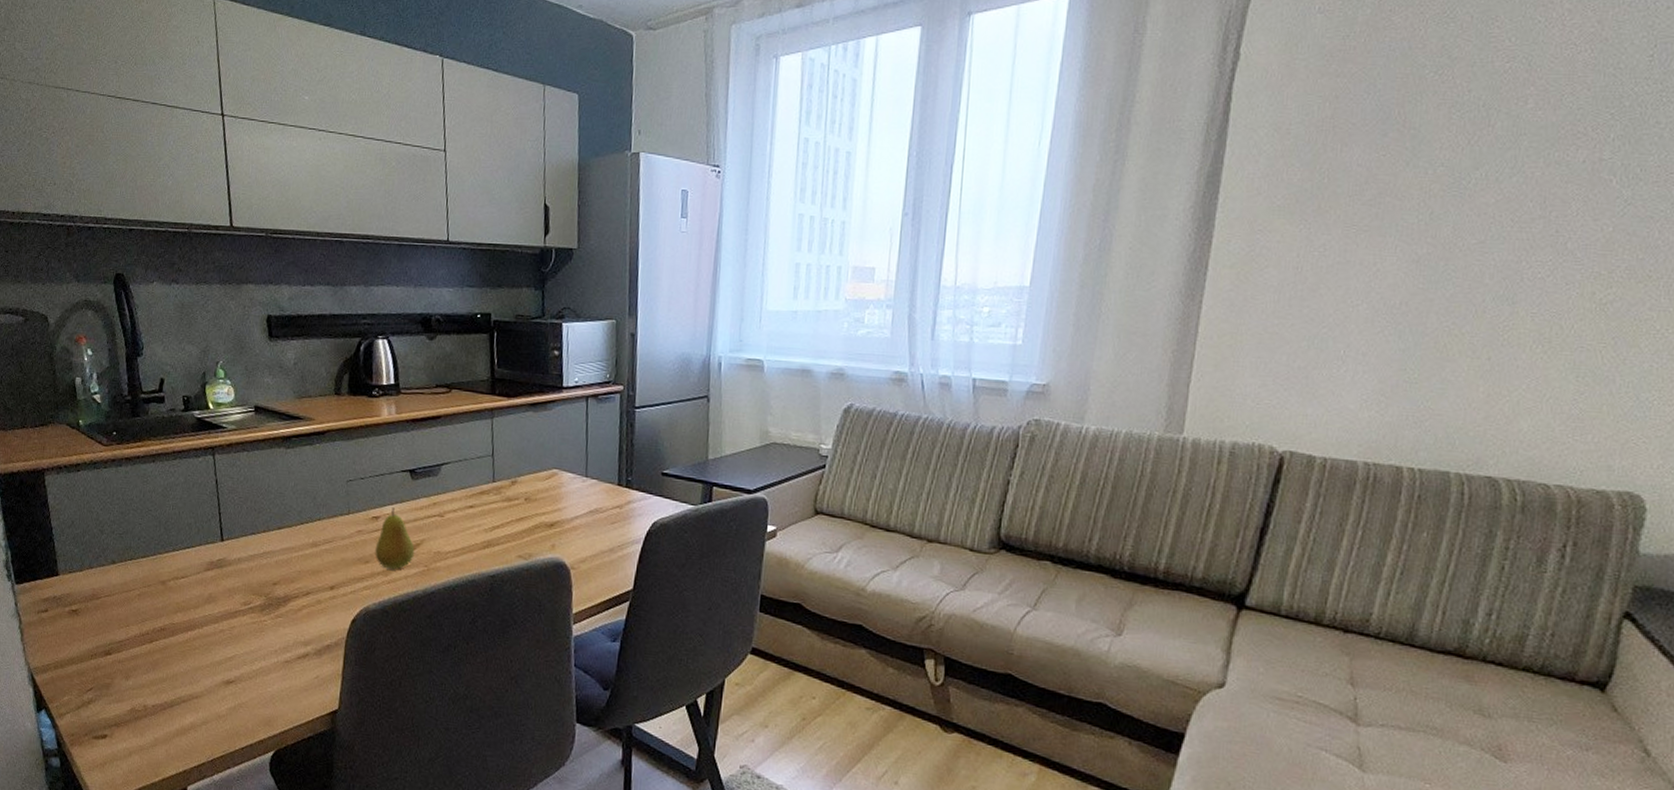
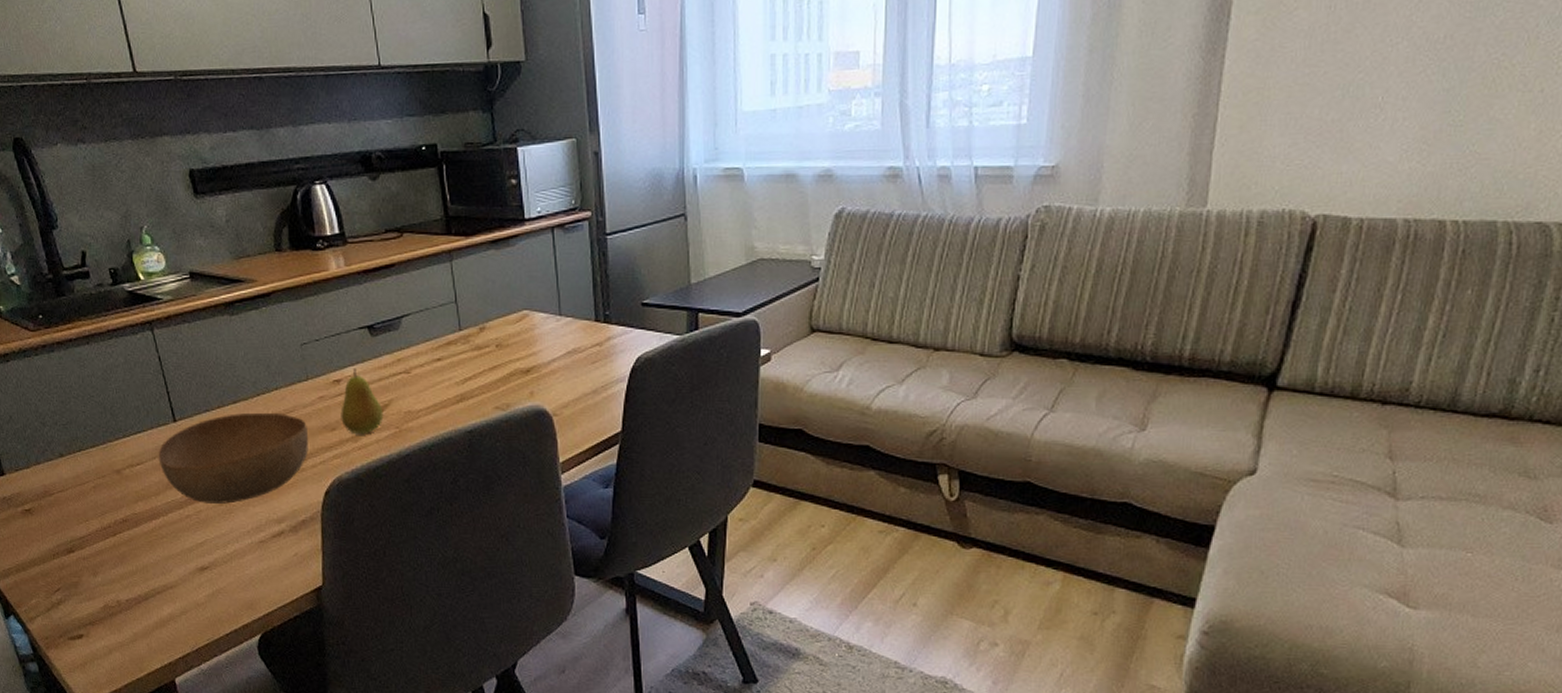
bowl: none [202,539,344,623] -> present [158,412,309,504]

